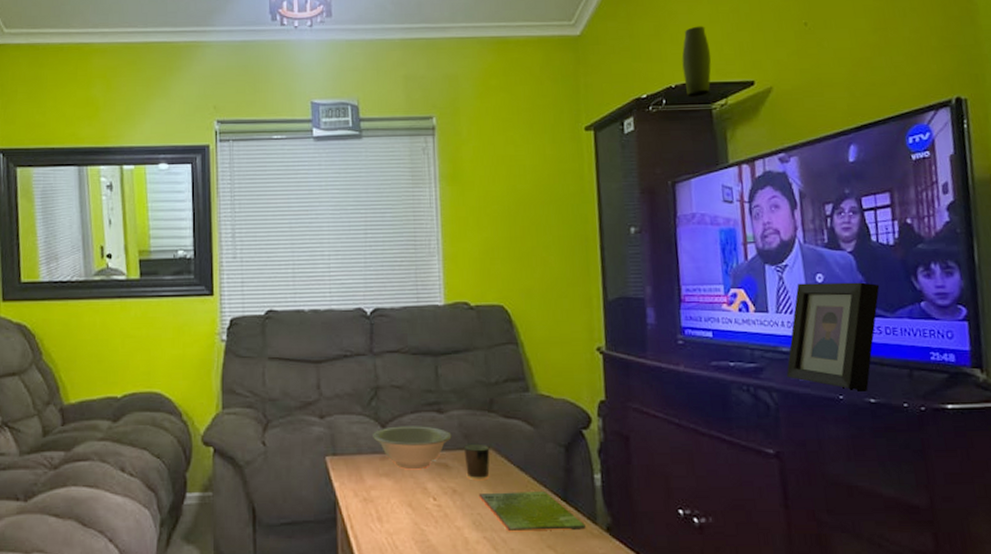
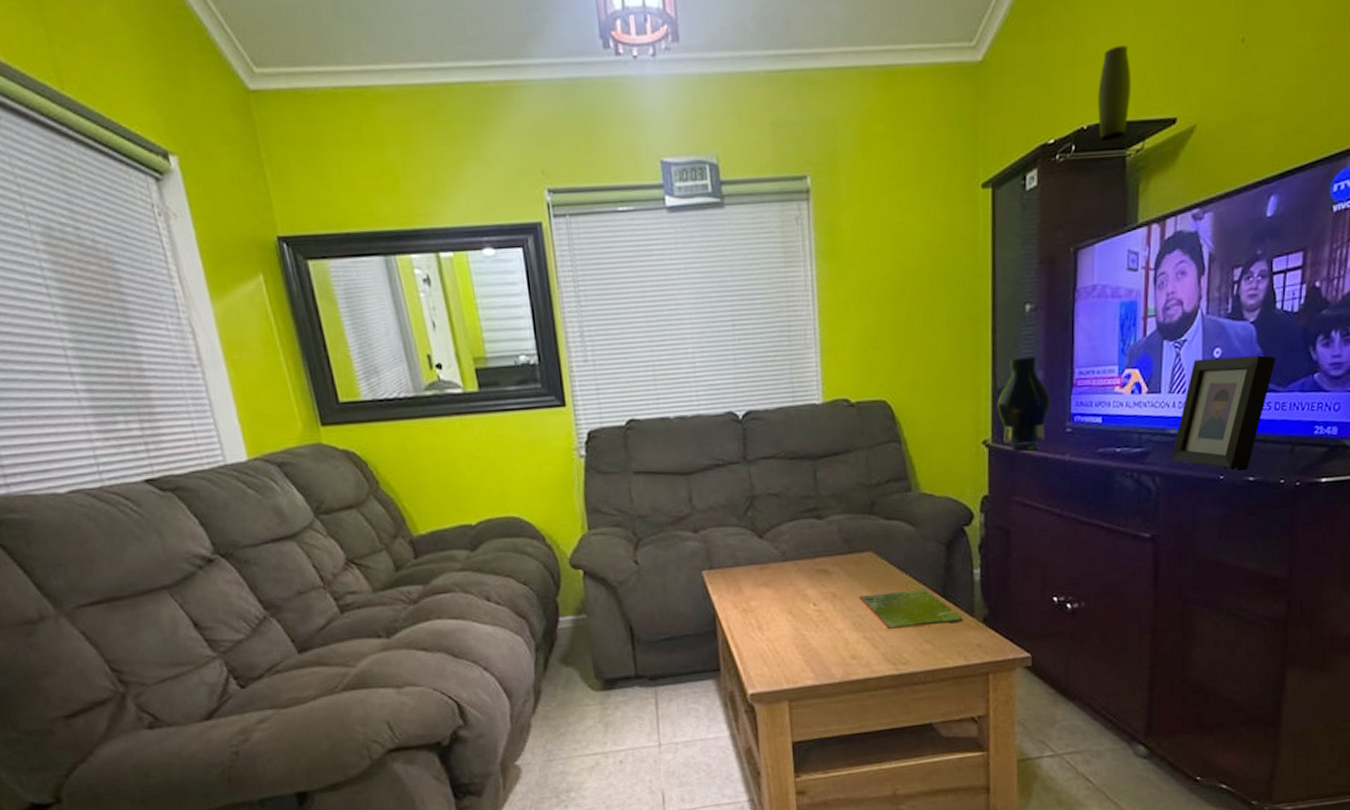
decorative bowl: present [373,426,452,470] -> none [750,533,832,578]
mug: present [463,443,490,479] -> none [843,547,871,583]
vase: none [608,273,661,360] -> present [997,356,1051,452]

